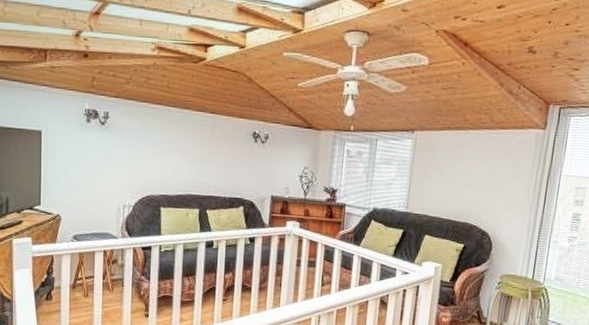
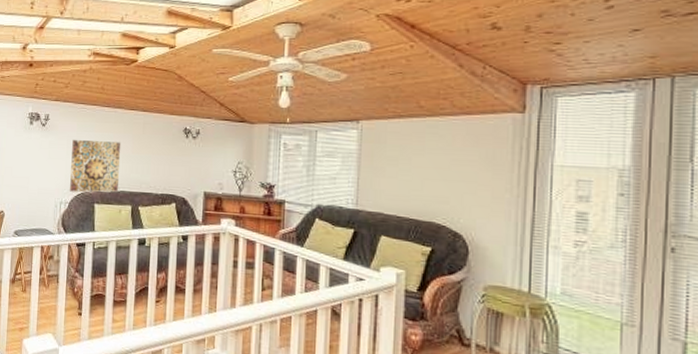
wall art: none [134,139,189,196] -> present [70,139,121,193]

